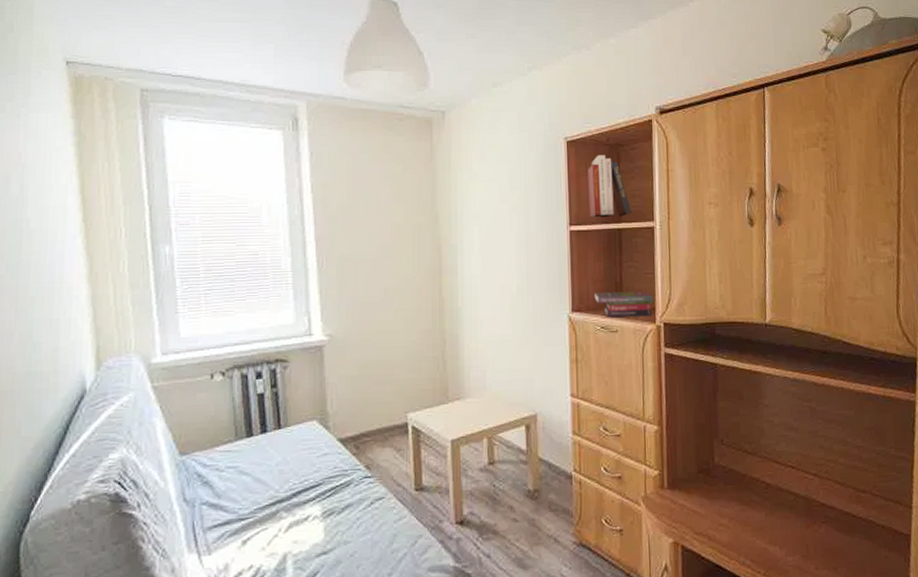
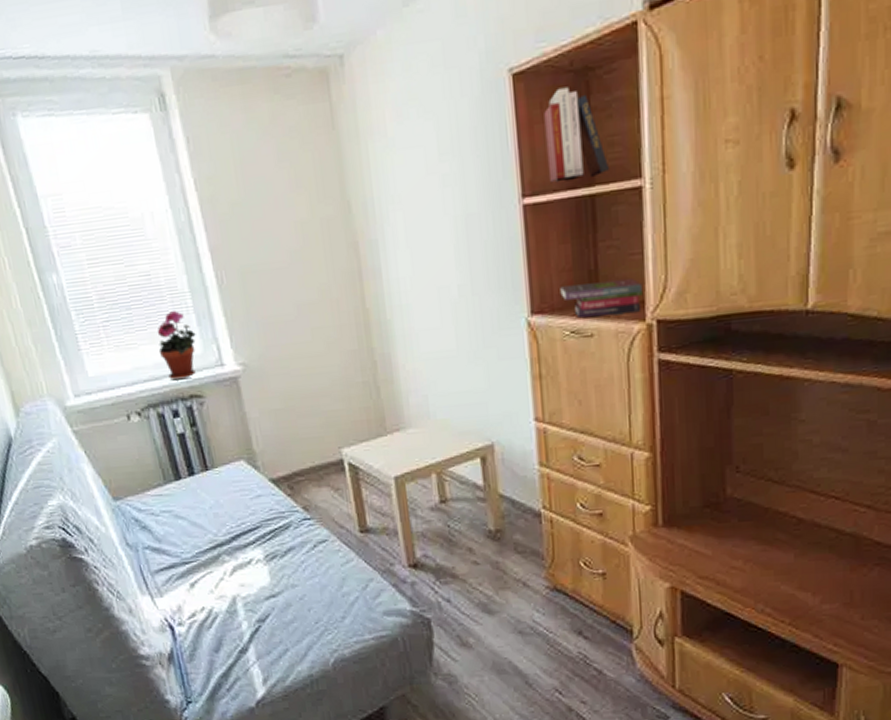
potted plant: none [253,286,291,346] -> present [157,311,196,381]

